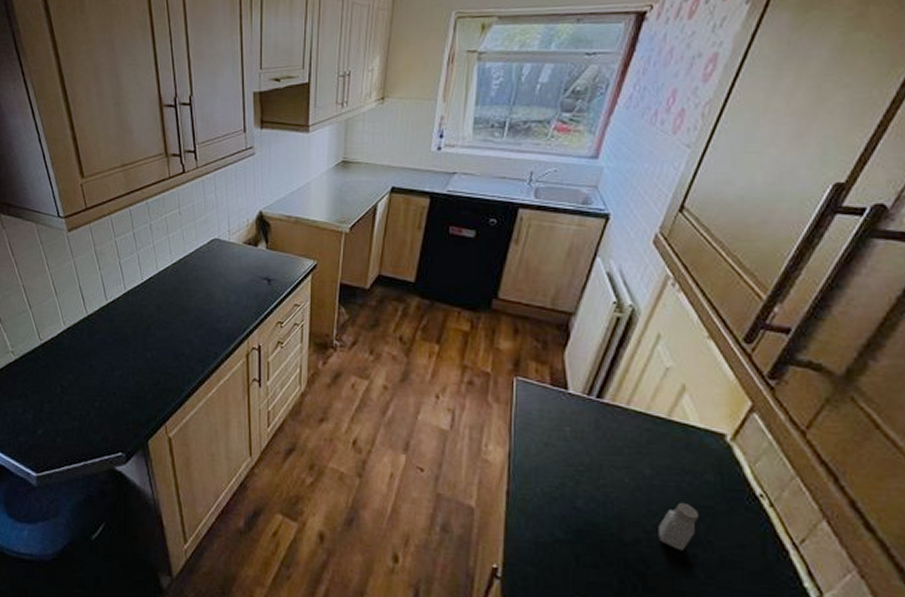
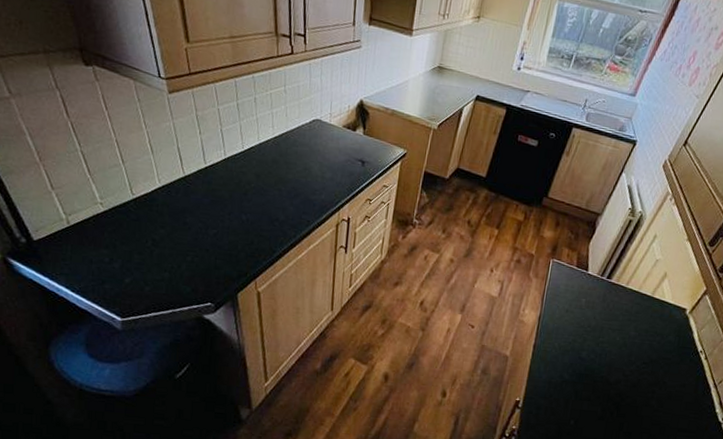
pepper shaker: present [658,502,698,551] -> none [632,355,661,389]

